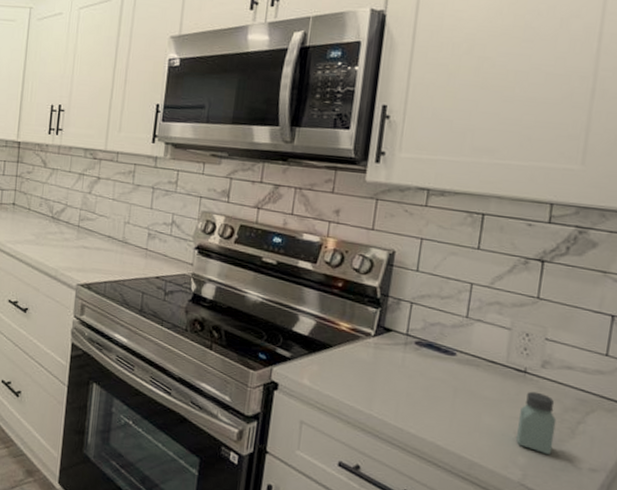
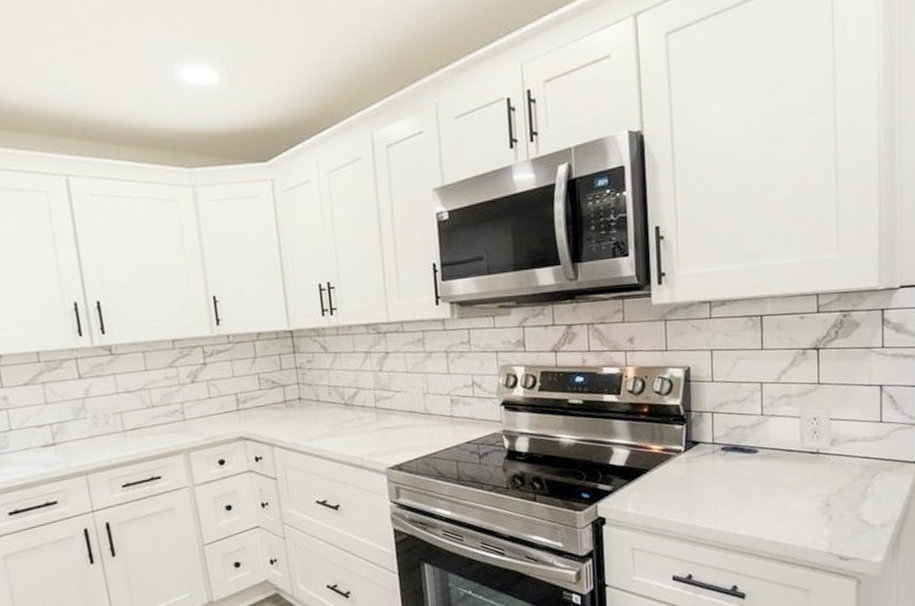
saltshaker: present [516,391,557,454] -> none [819,468,850,522]

